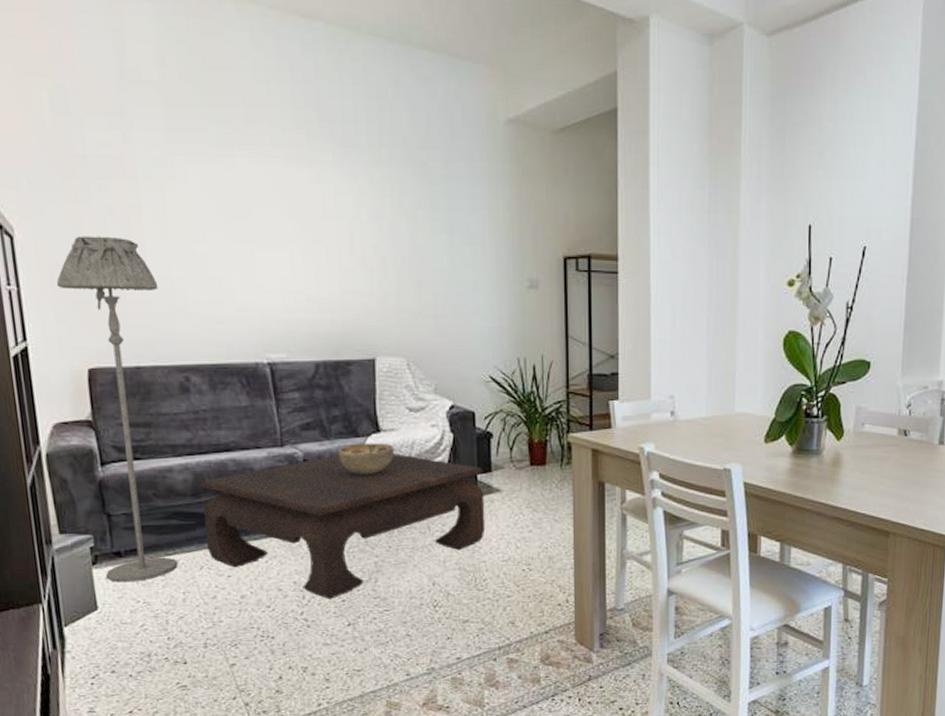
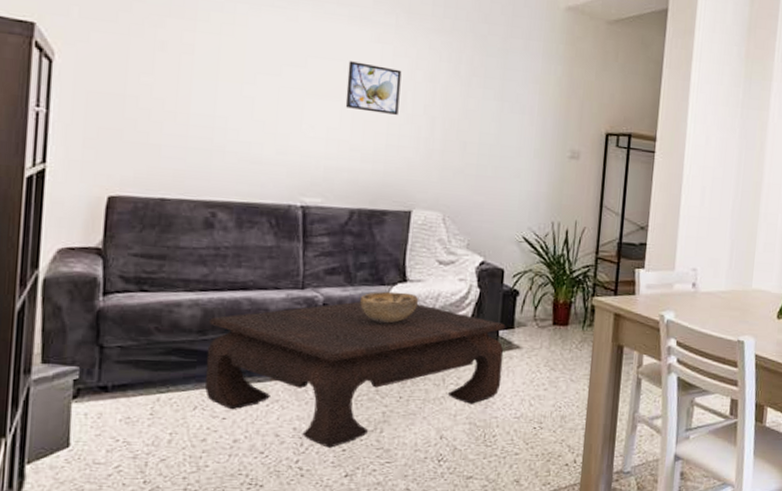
floor lamp: present [56,236,178,583] -> none [86,66,199,420]
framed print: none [292,206,348,259] -> present [345,61,402,115]

